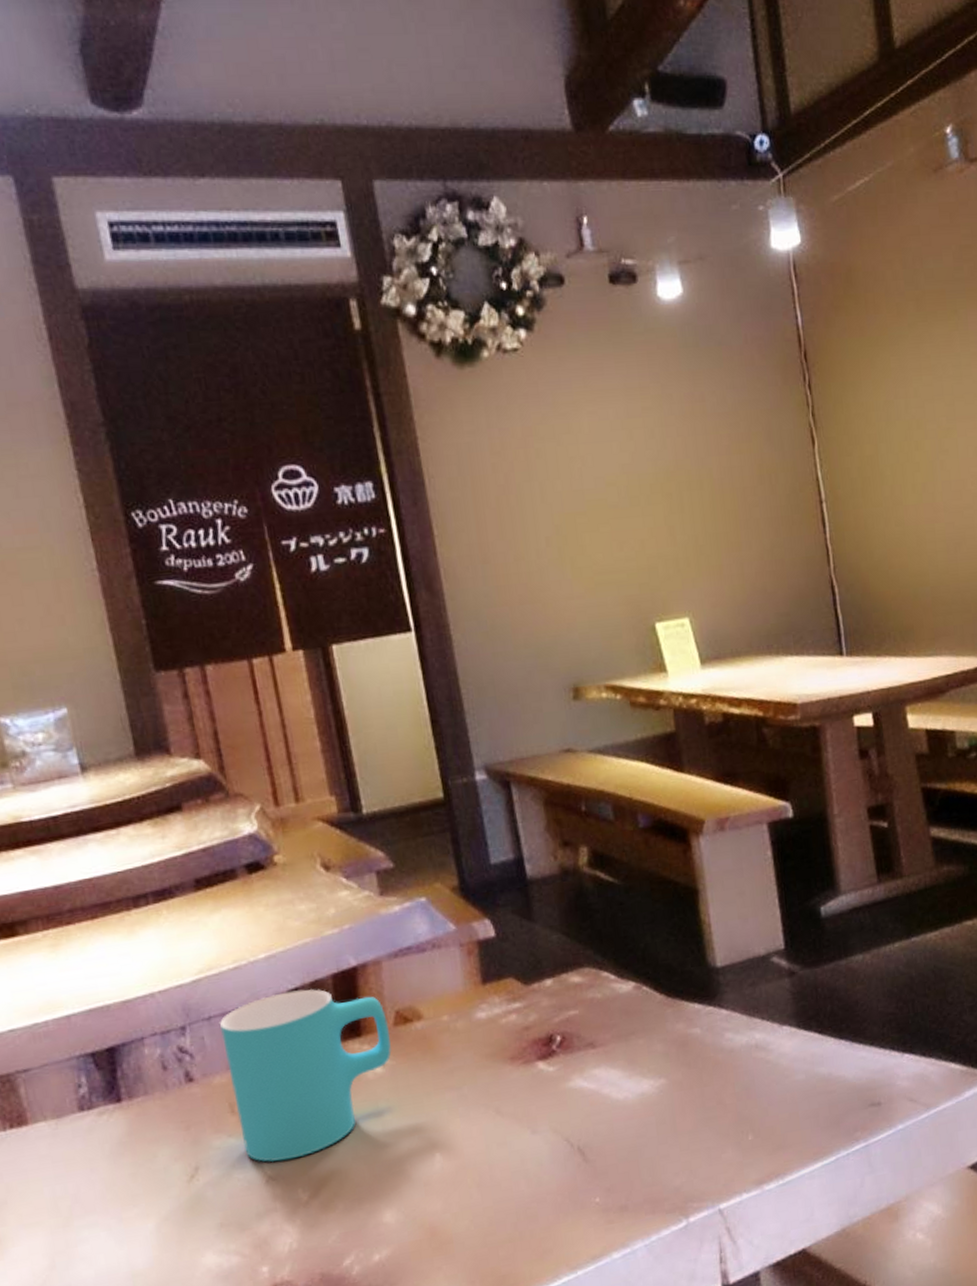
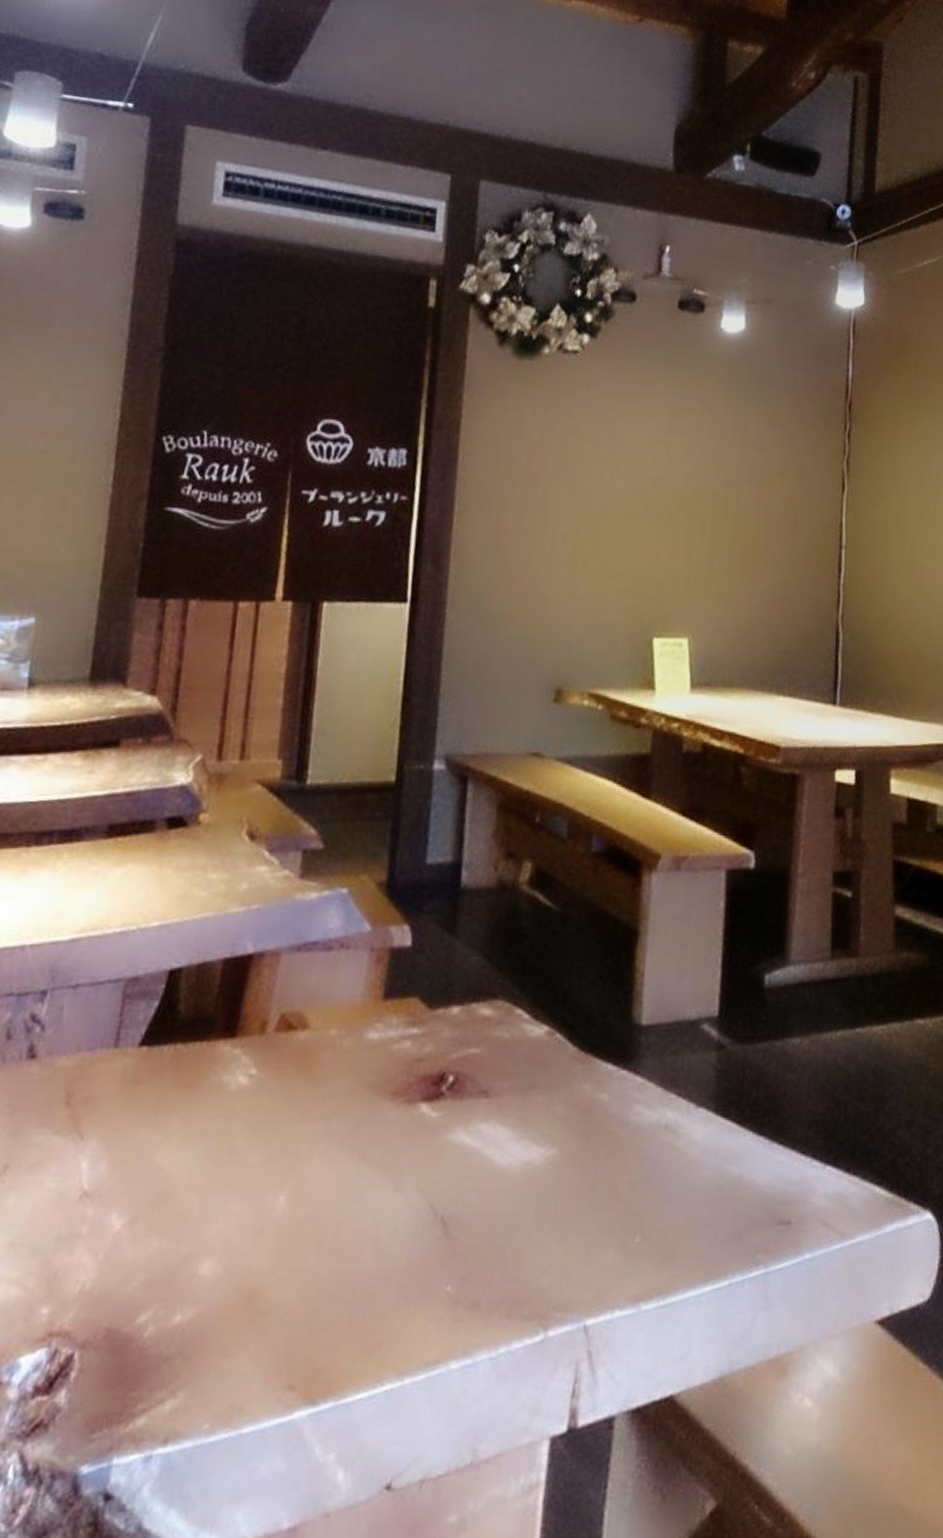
cup: present [218,988,392,1163] -> none [67,970,271,1175]

